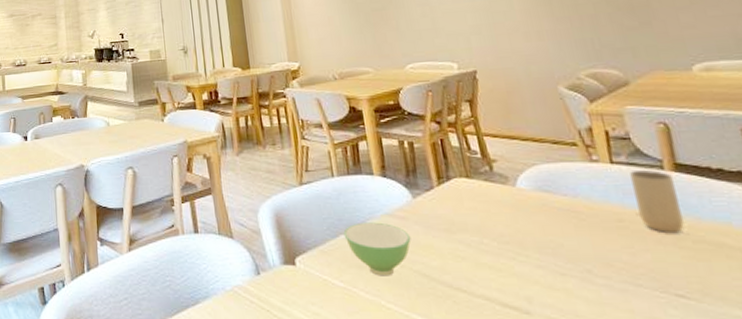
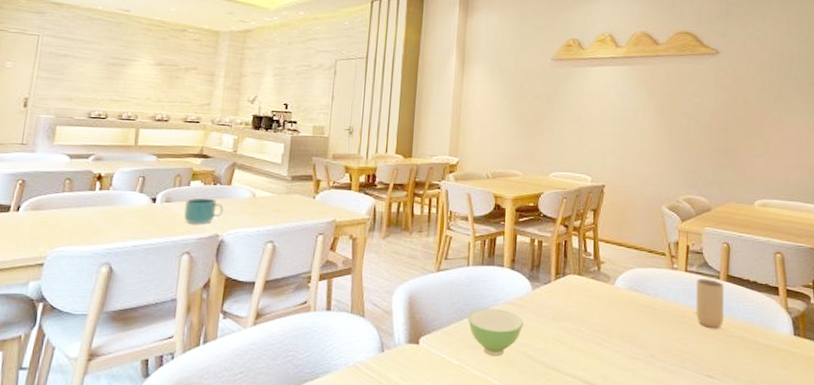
cup: none [51,131,84,157] -> present [183,198,224,224]

